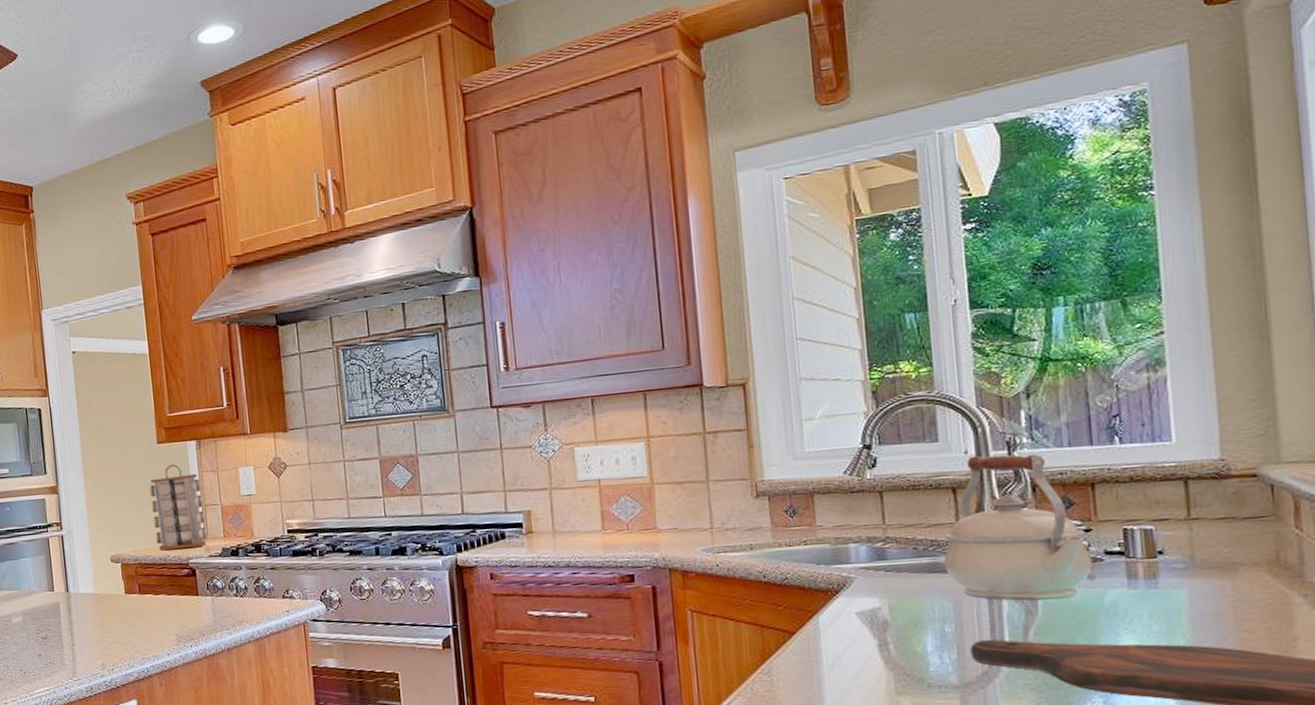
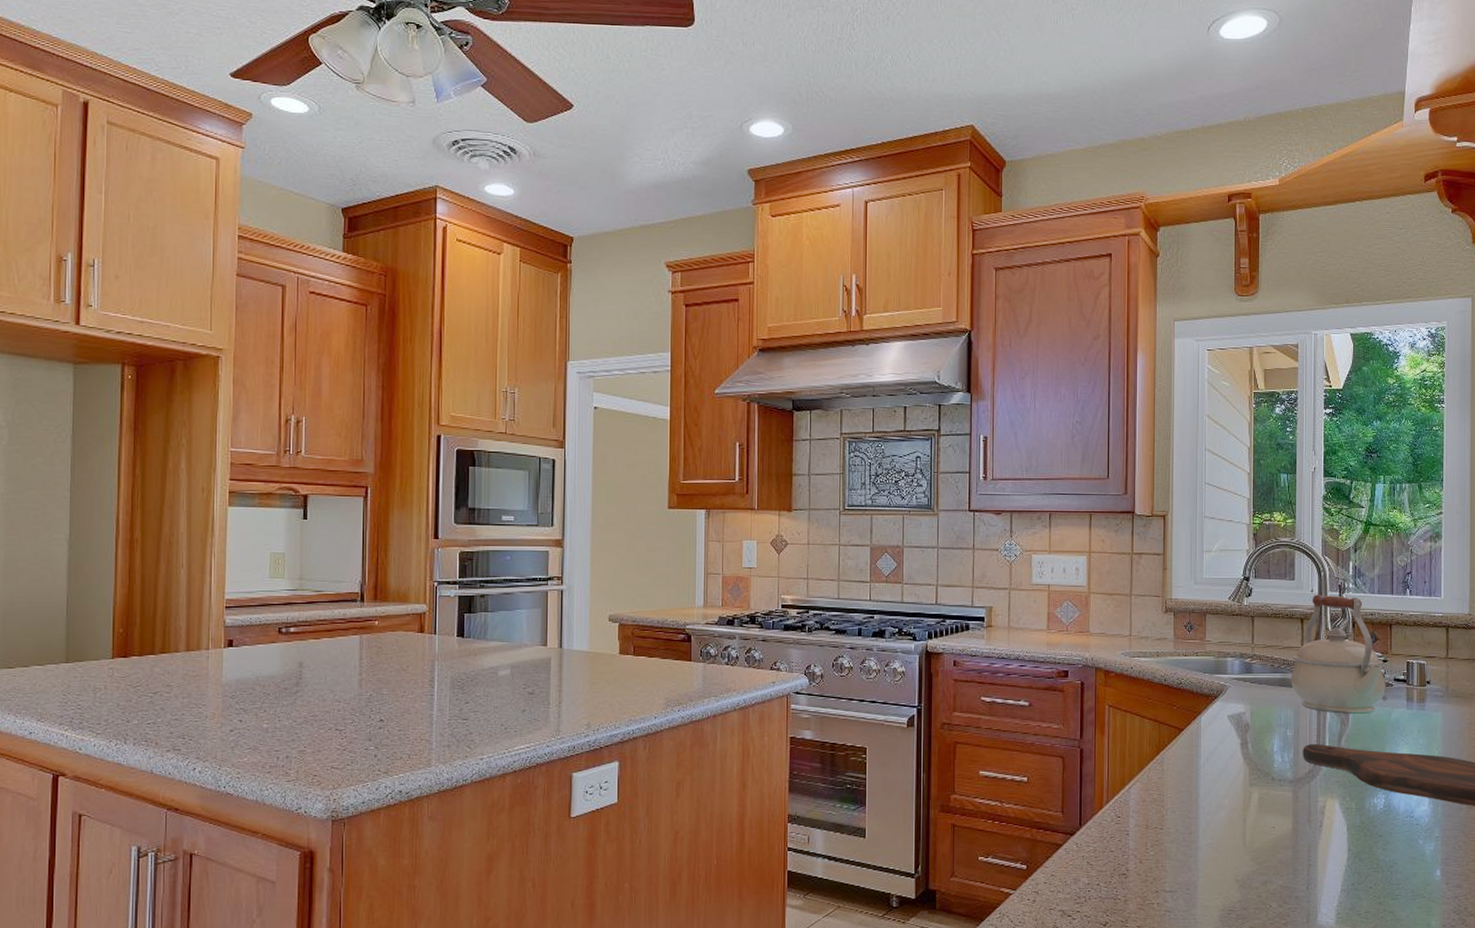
spice rack: present [149,463,208,552] -> none [655,530,706,616]

